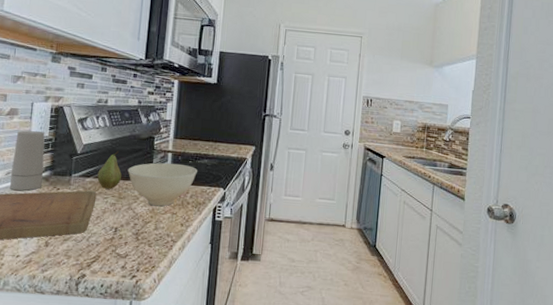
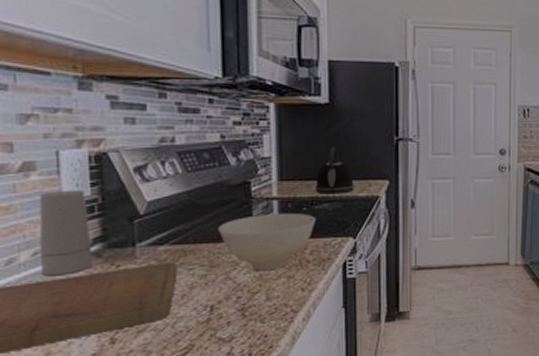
fruit: present [97,151,122,189] -> none [174,205,210,257]
kettle: none [199,117,229,153] -> present [315,147,354,194]

